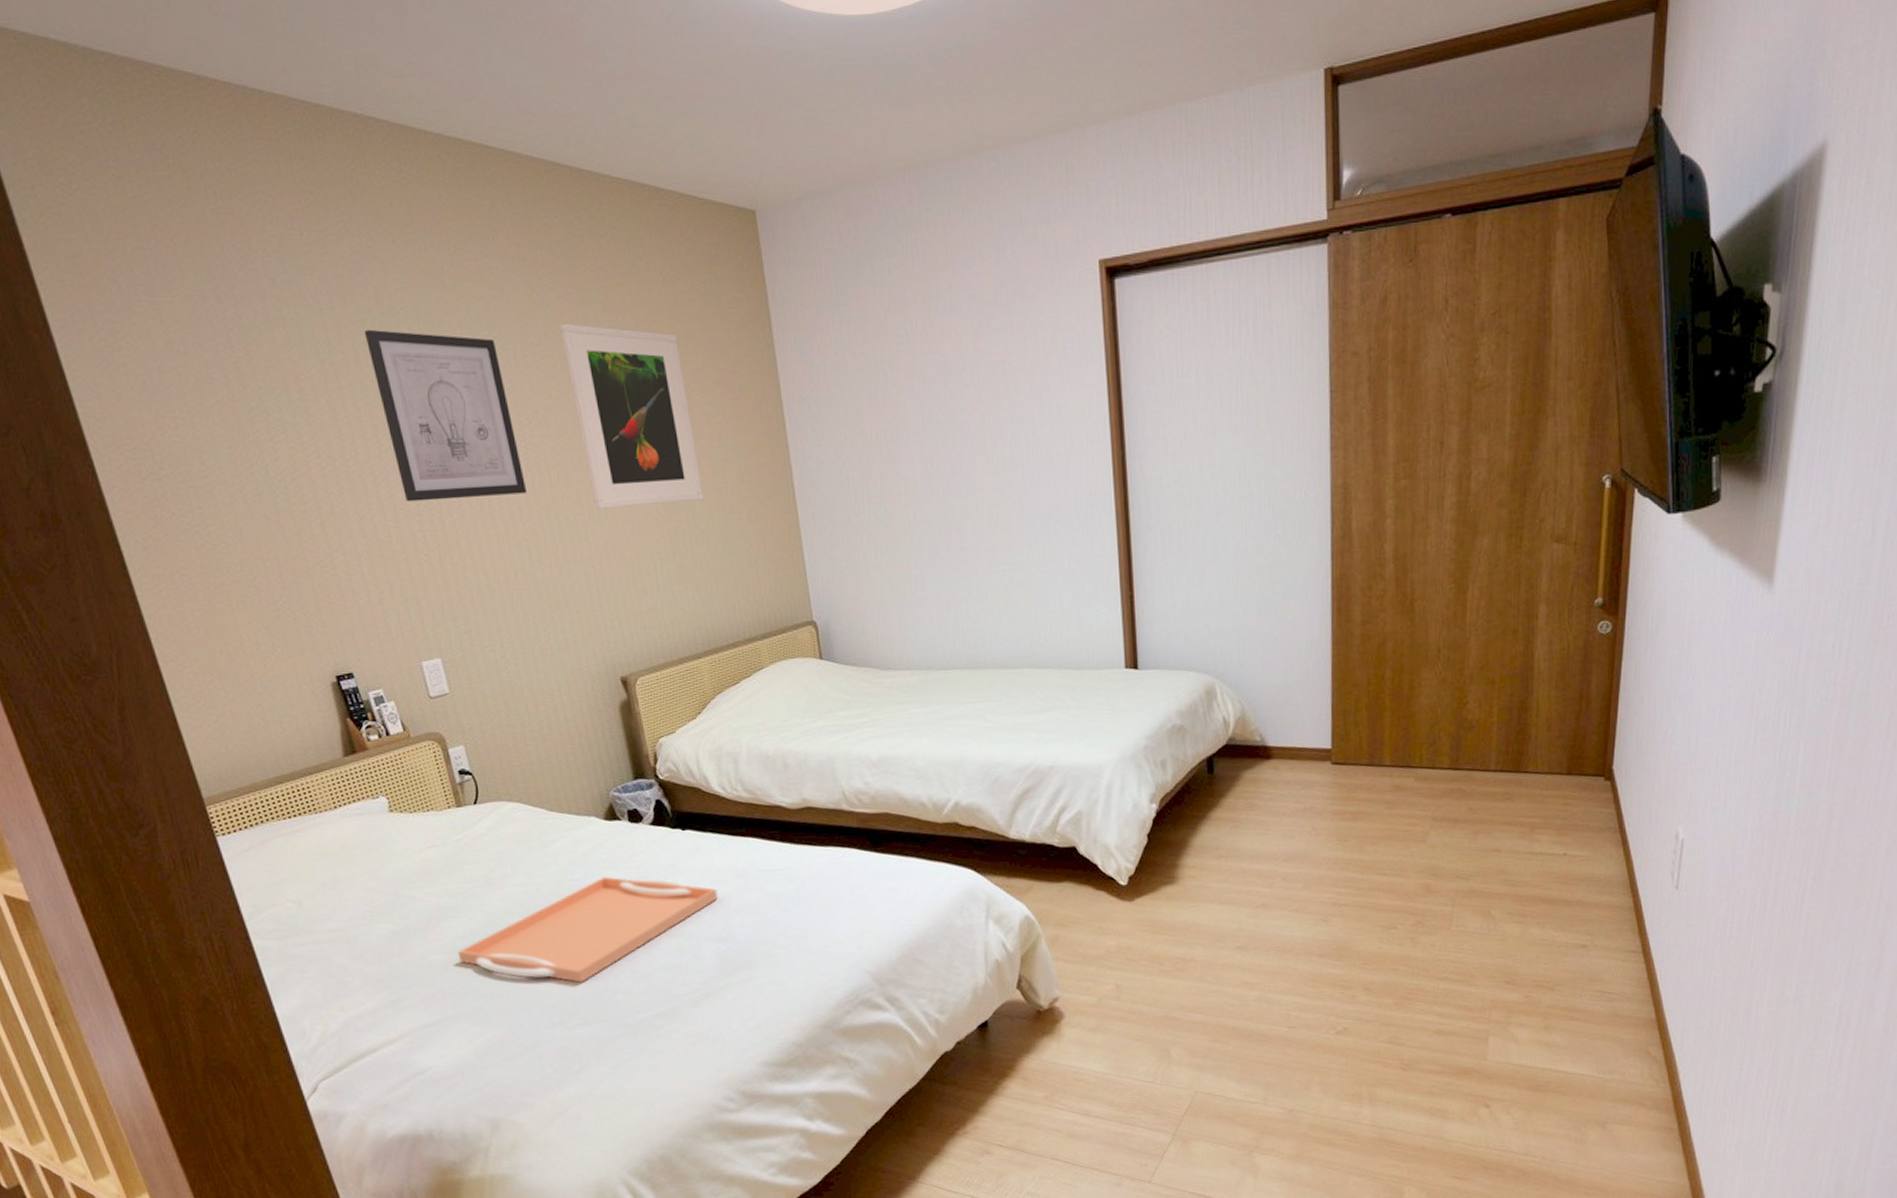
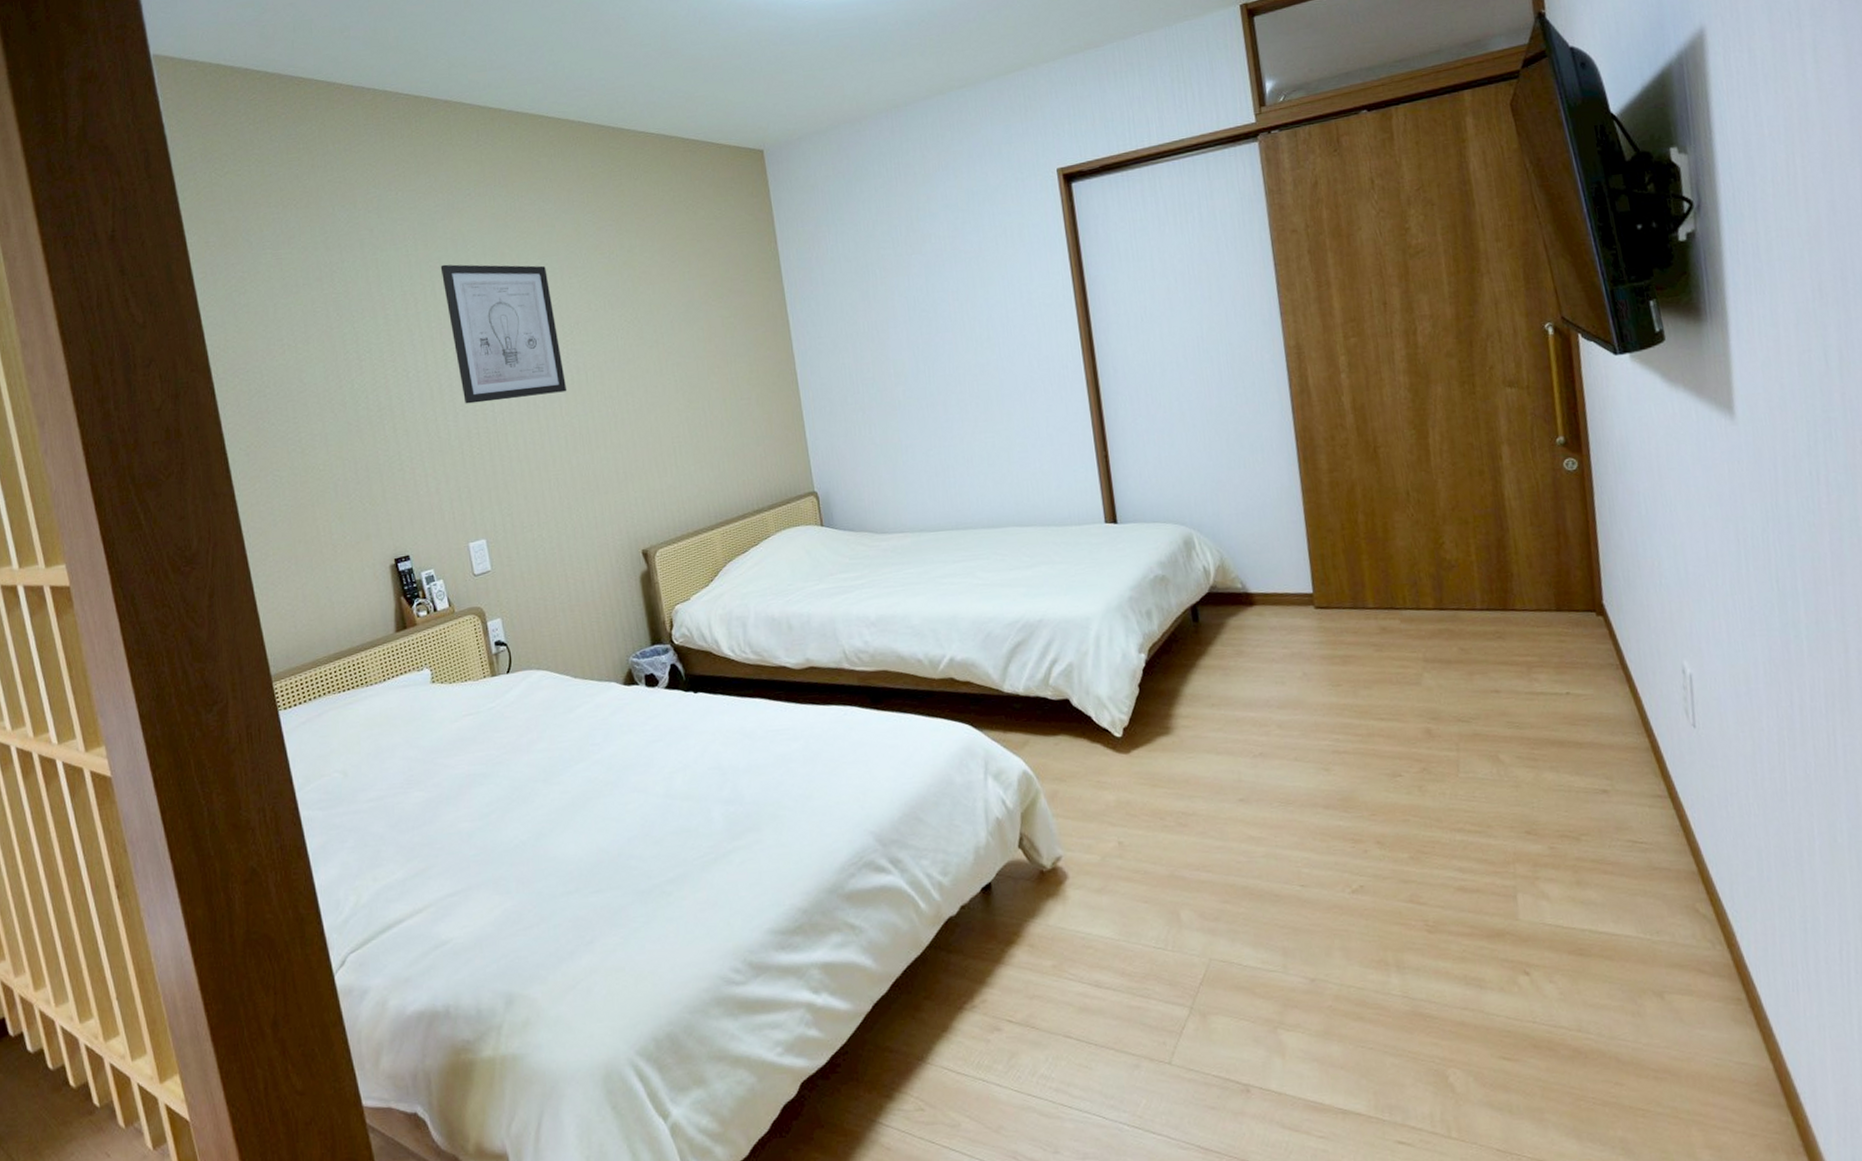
serving tray: present [457,876,718,983] -> none [483,740,727,848]
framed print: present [559,323,703,509] -> none [600,249,718,402]

